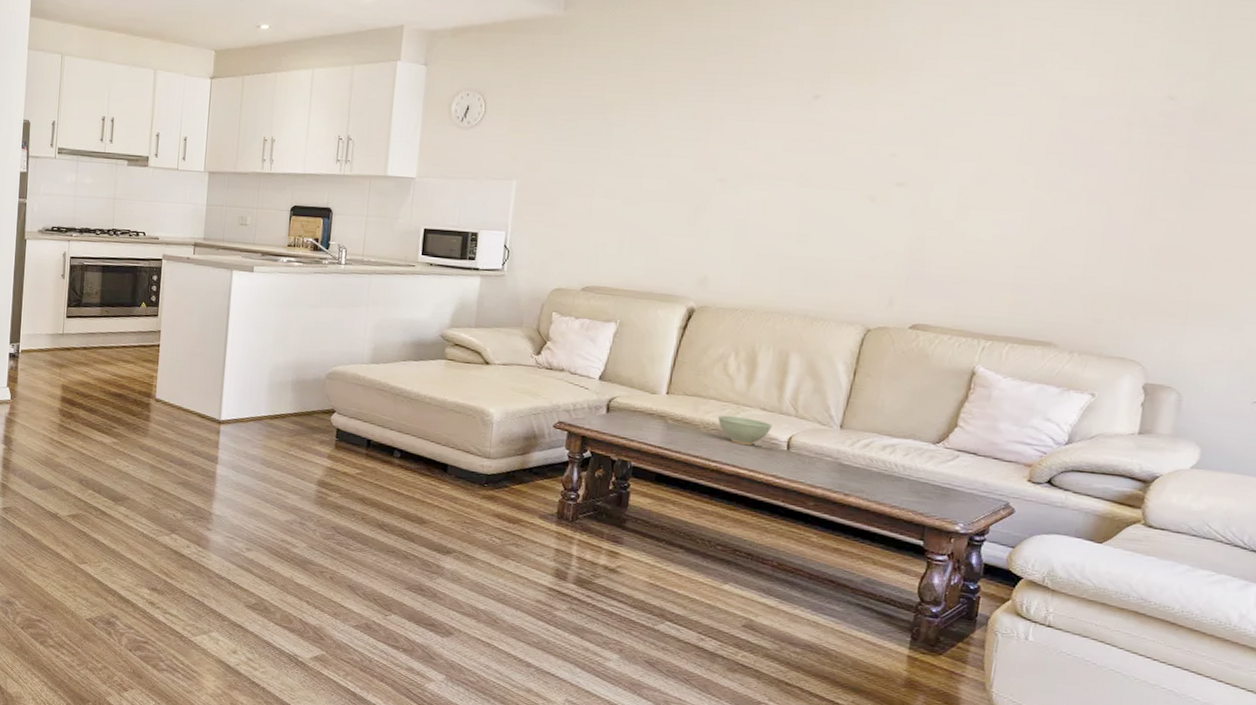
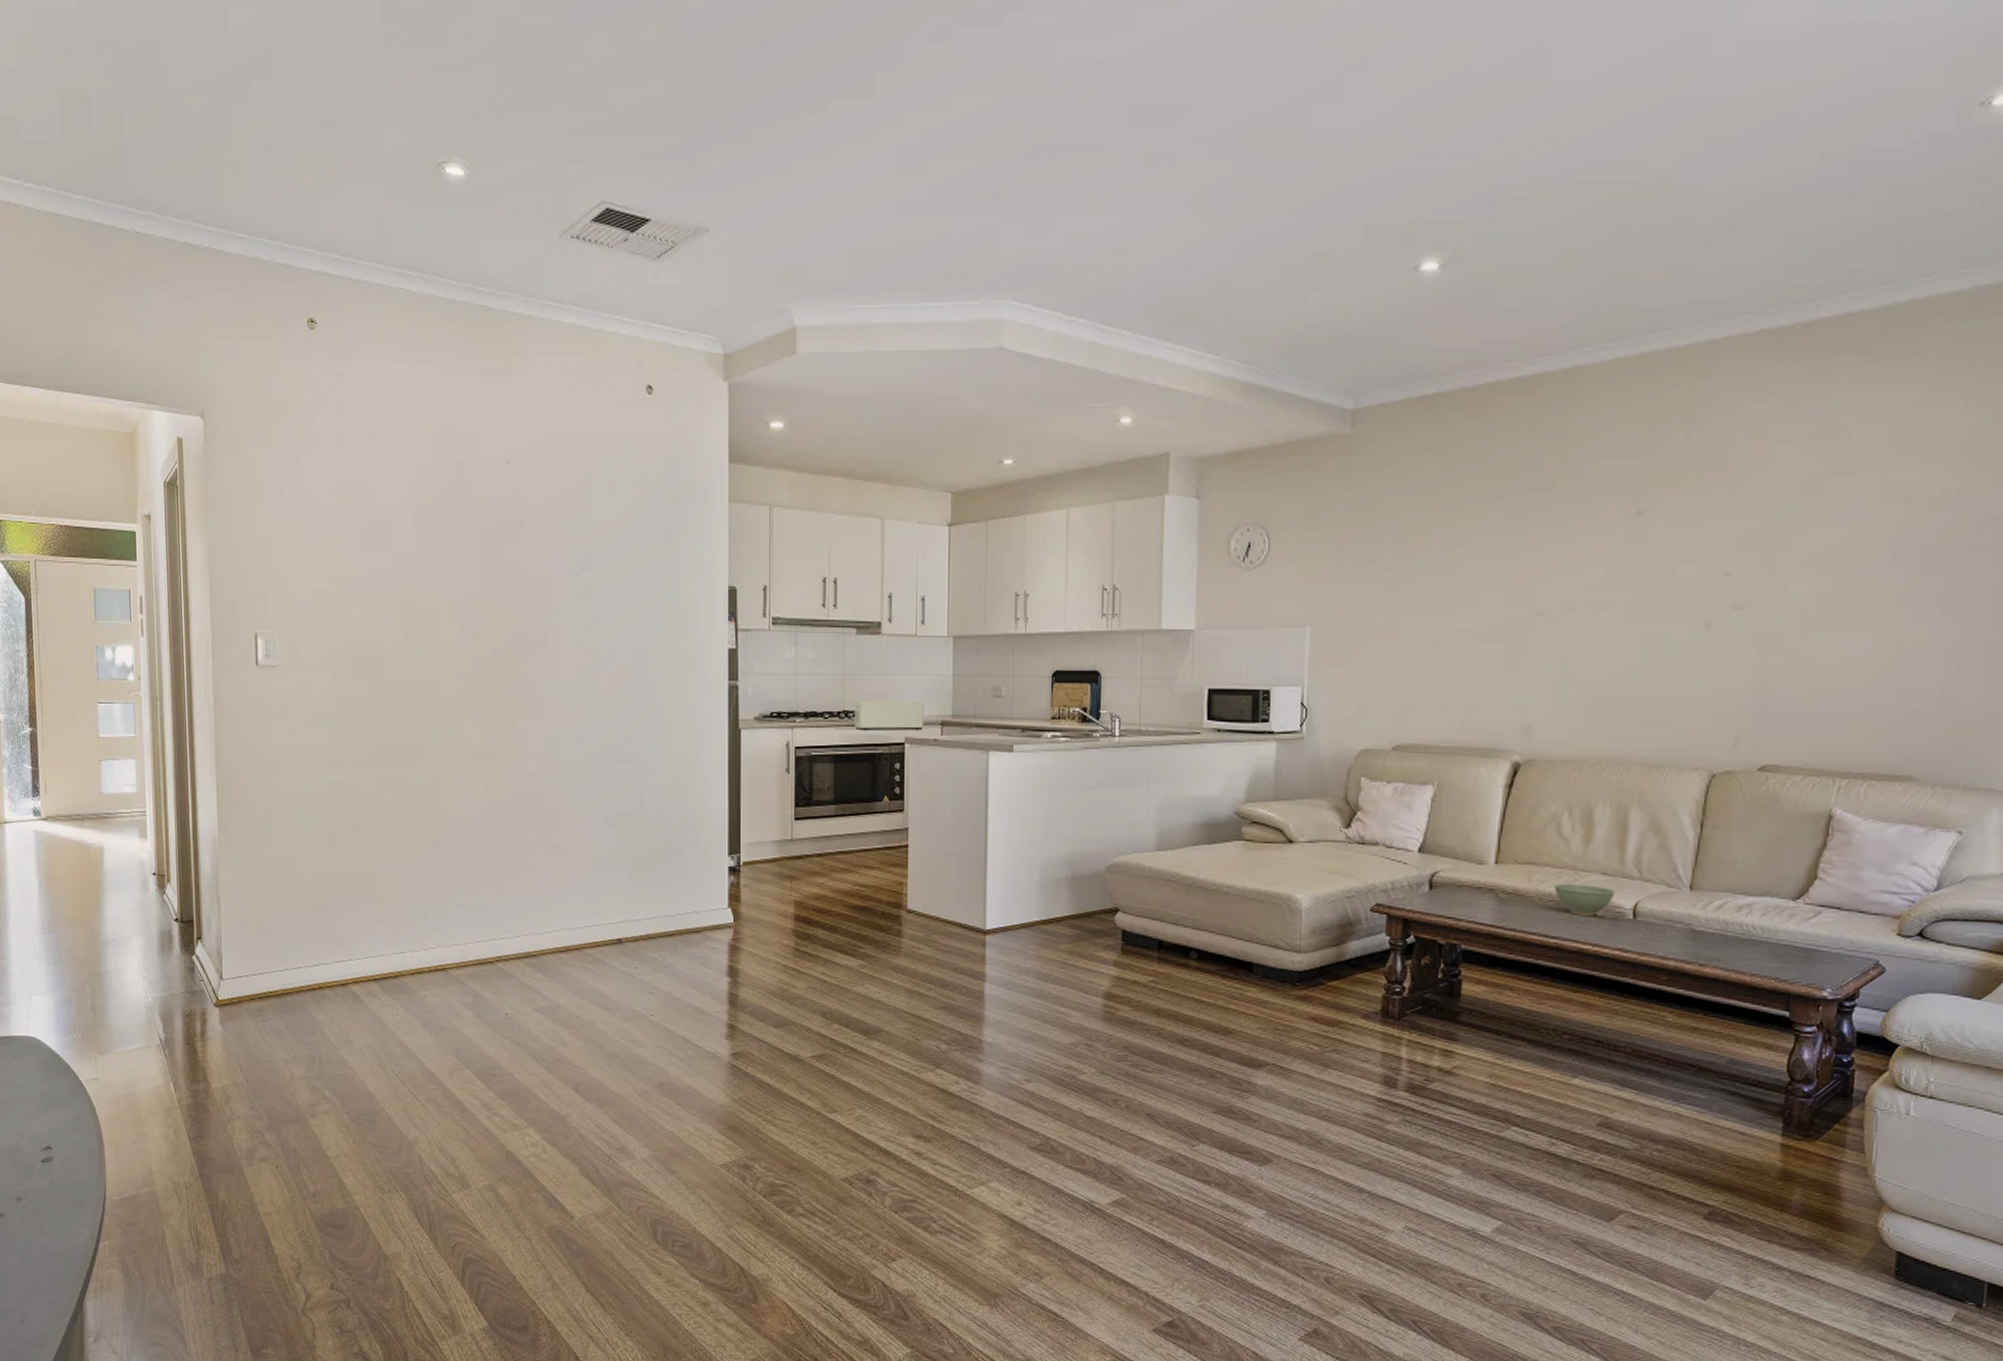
toaster: none [121,221,181,250] -> present [853,700,925,732]

